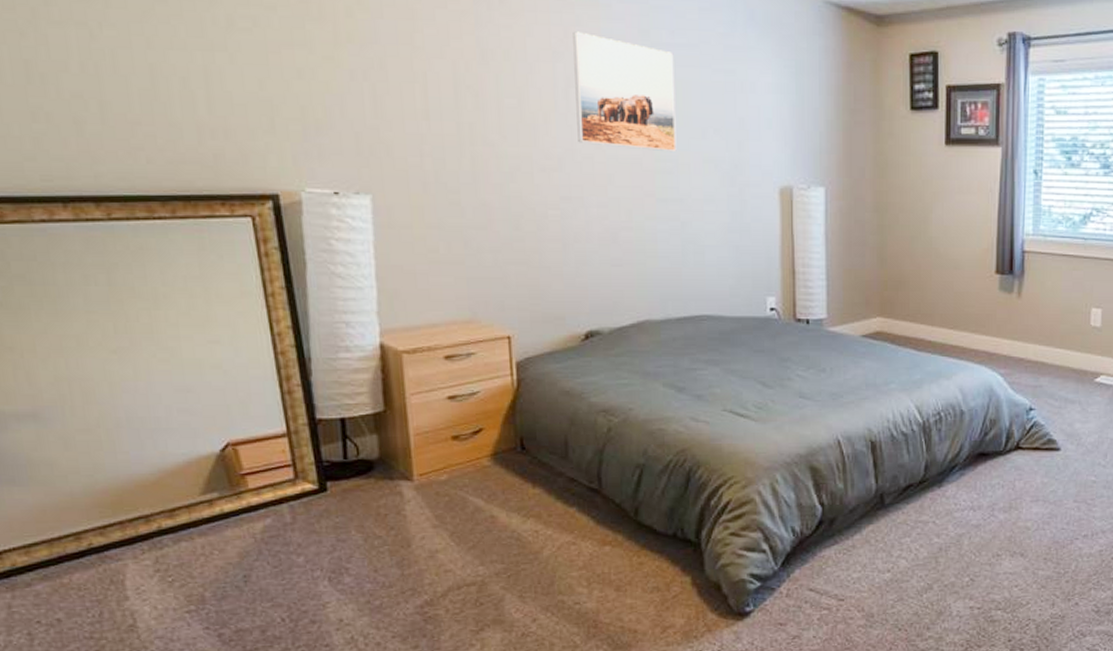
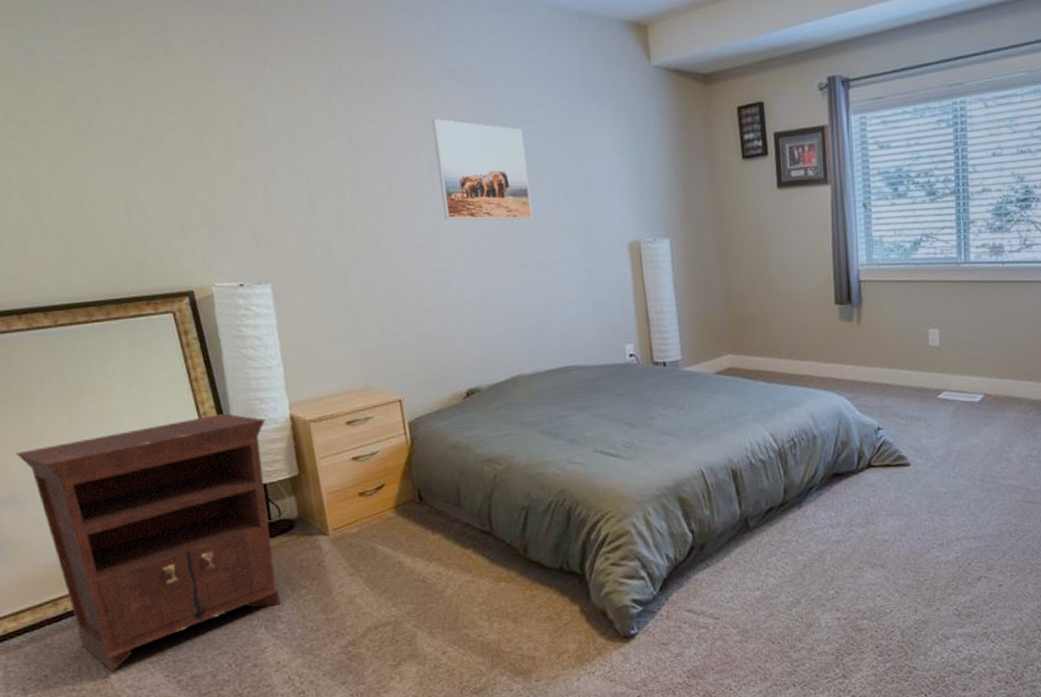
nightstand: none [45,335,351,619] -> present [15,413,281,671]

